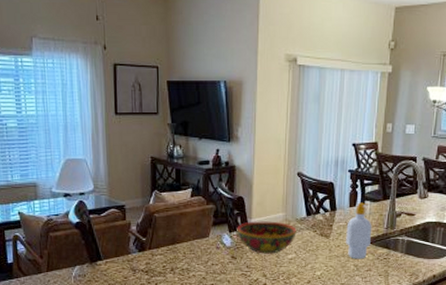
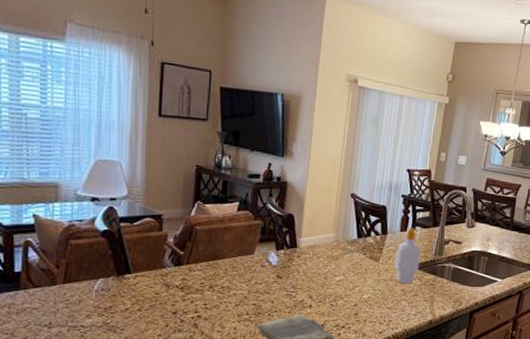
bowl: present [237,221,297,254] -> none [284,240,347,275]

